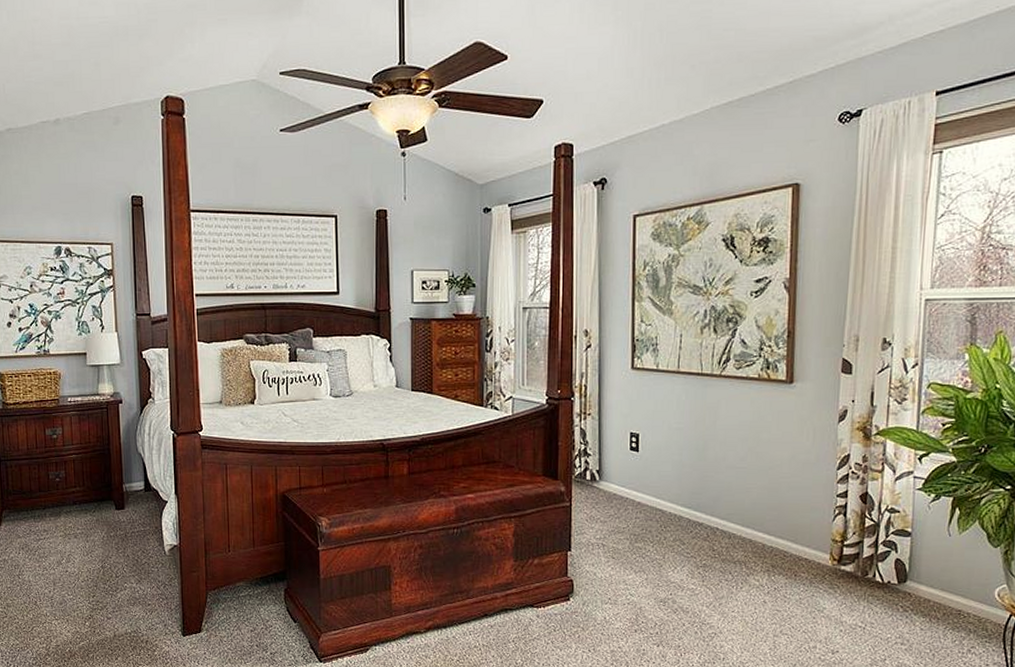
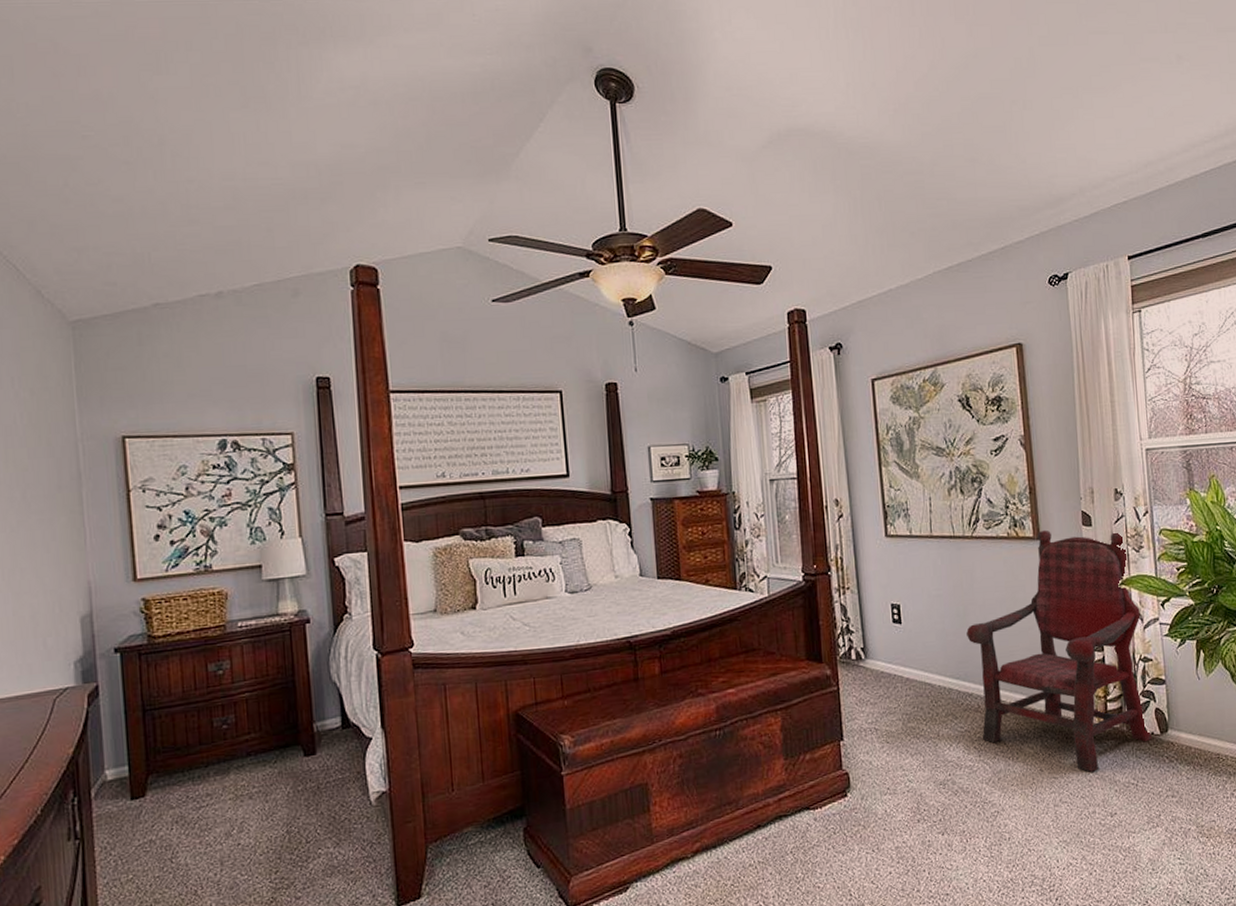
armchair: none [703,374,894,610] -> present [966,529,1152,772]

